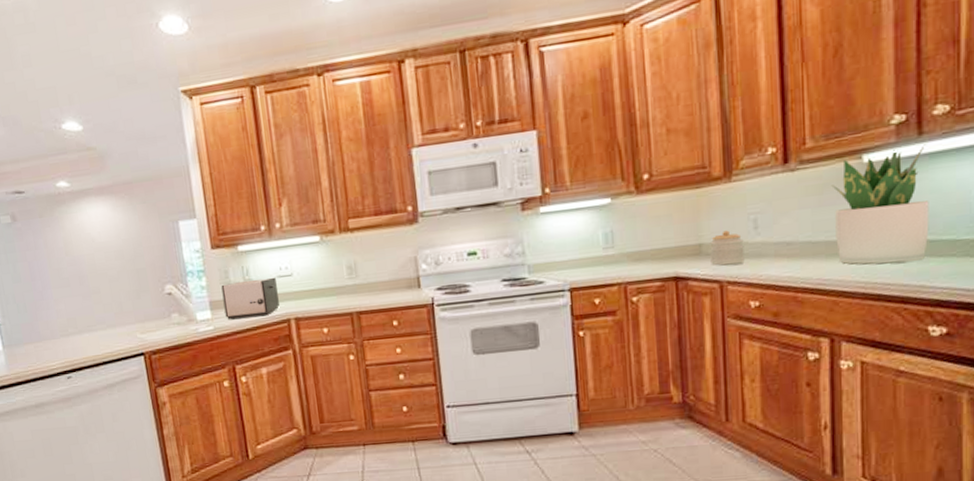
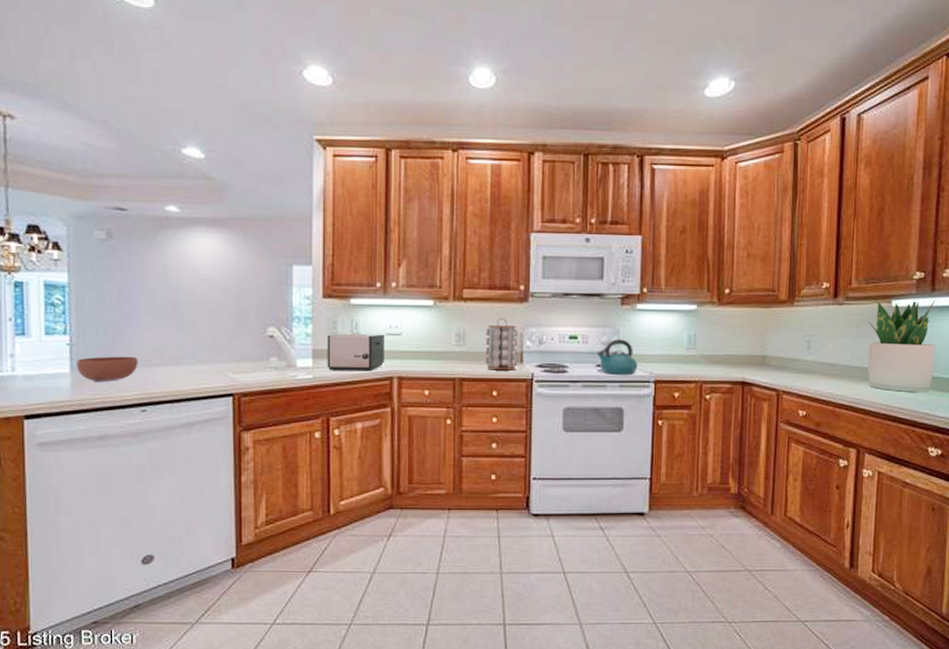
bowl: none [6,328,58,356] -> present [77,356,138,382]
spice rack: none [377,243,416,300] -> present [486,318,518,371]
kettle: none [500,248,549,289] -> present [597,339,638,376]
jar: present [710,230,745,266] -> none [771,347,799,377]

